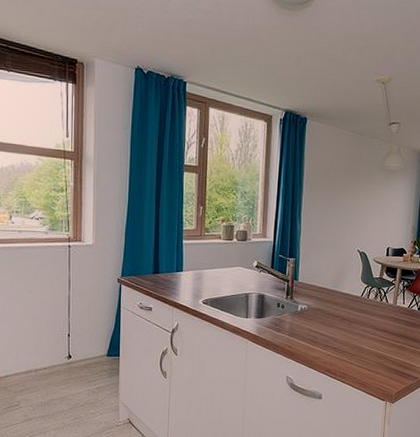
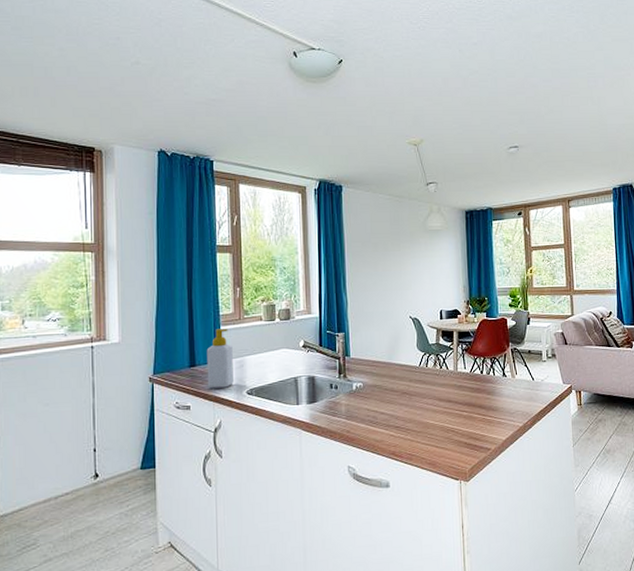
soap bottle: none [168,242,193,296] -> present [206,328,233,389]

